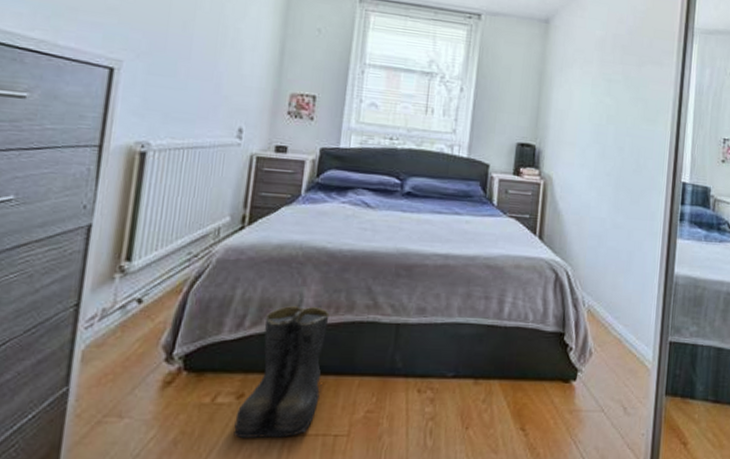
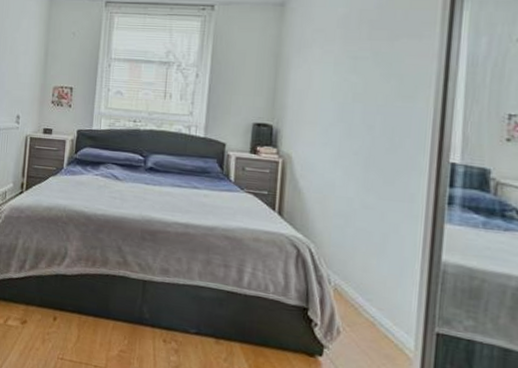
boots: present [233,305,330,439] -> none [20,256,88,360]

